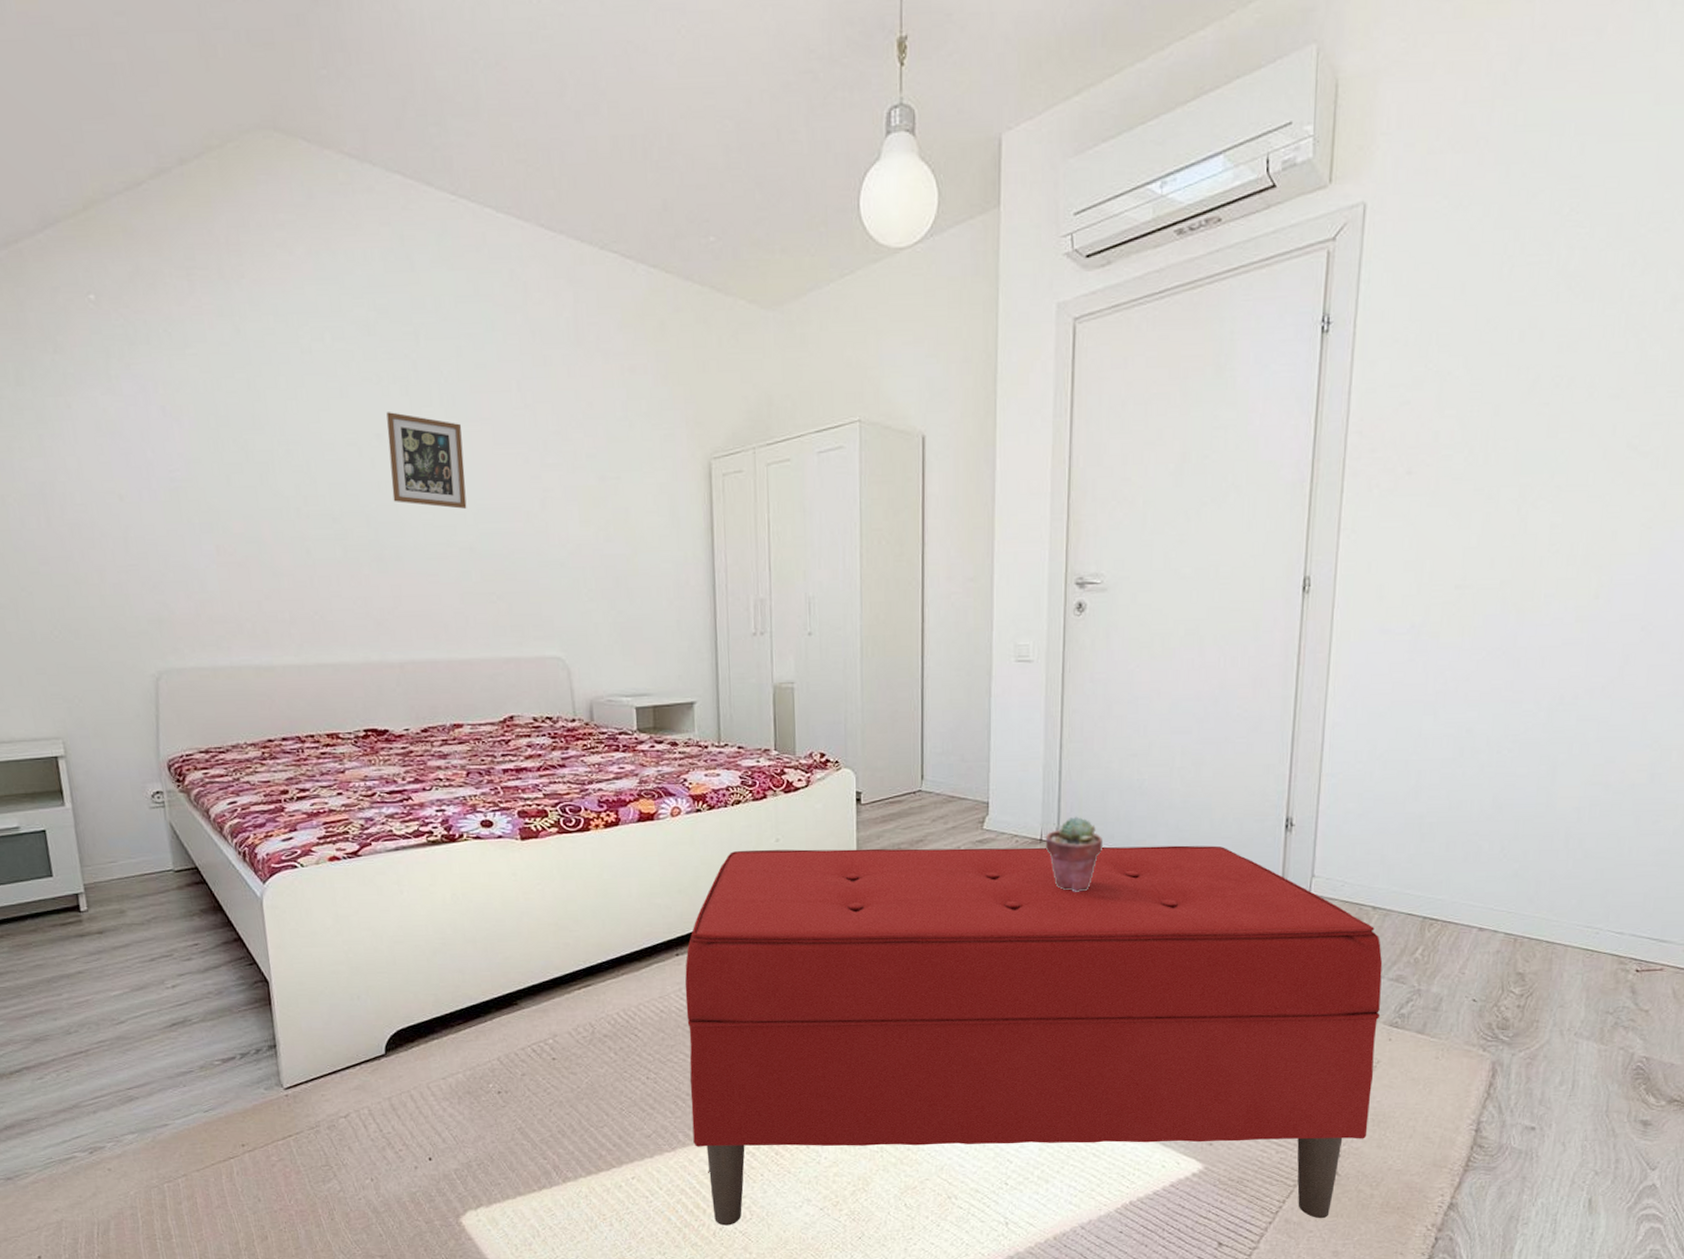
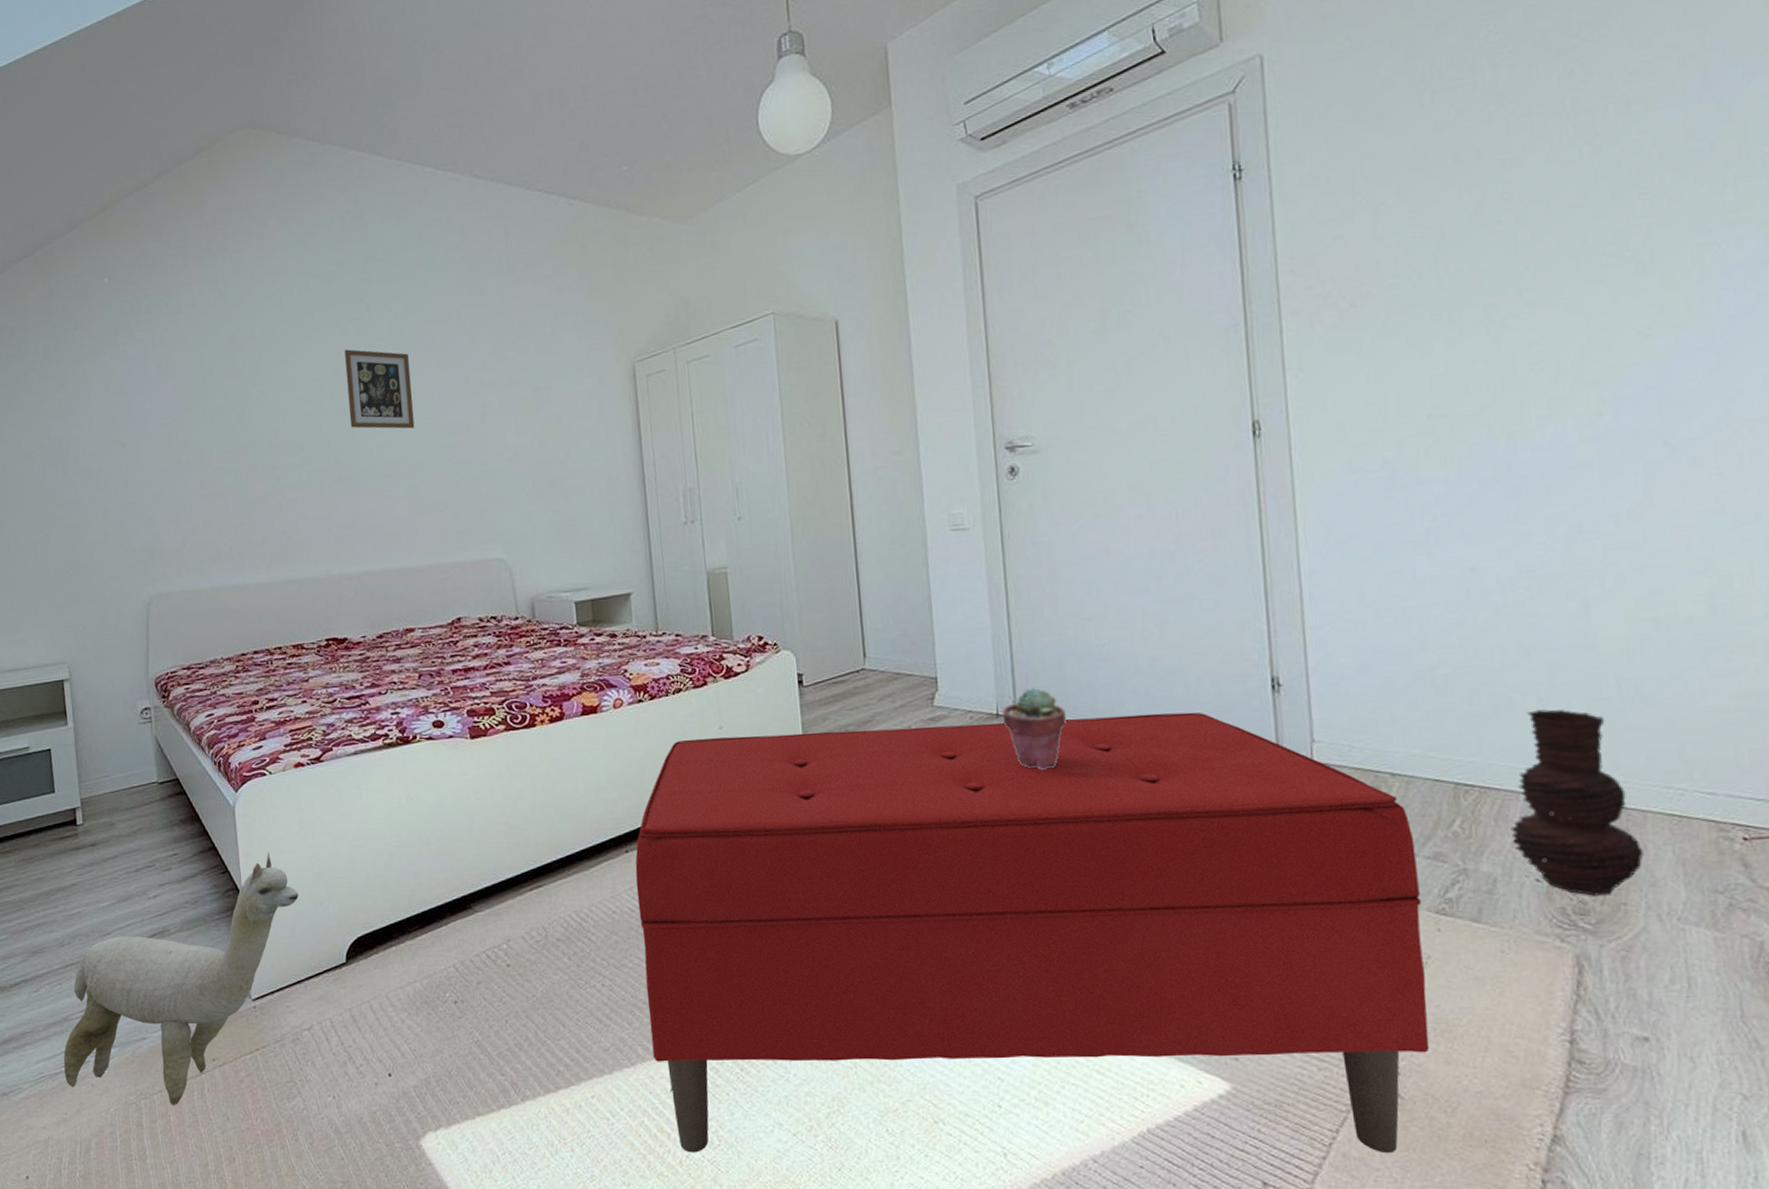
plush toy: none [75,944,334,1189] -> present [63,851,299,1106]
vase: none [1460,856,1560,1014] -> present [1510,708,1644,896]

